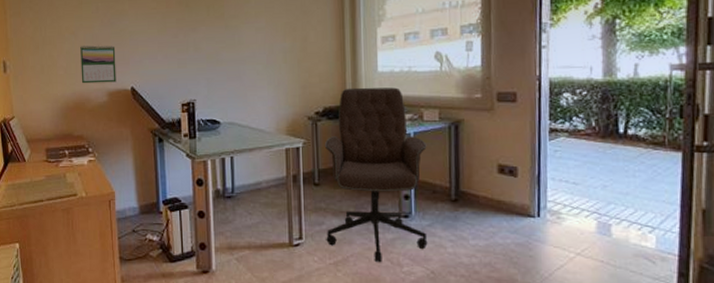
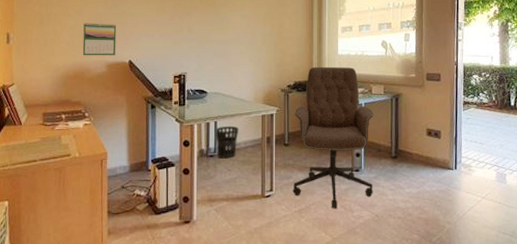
wastebasket: none [232,161,260,200] -> present [215,125,239,159]

